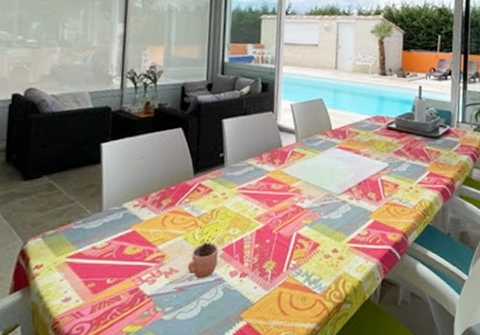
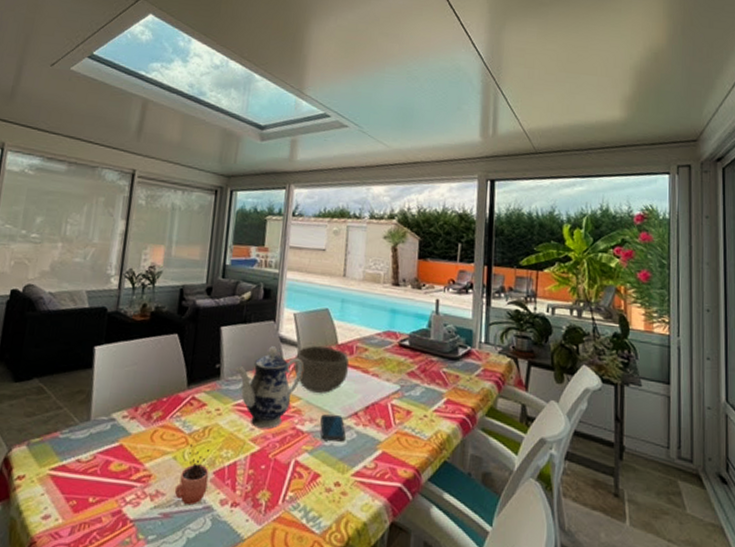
teapot: none [238,135,301,209] -> present [235,346,304,430]
bowl: none [292,133,343,174] -> present [293,346,350,393]
smartphone: none [318,192,341,215] -> present [320,414,346,442]

